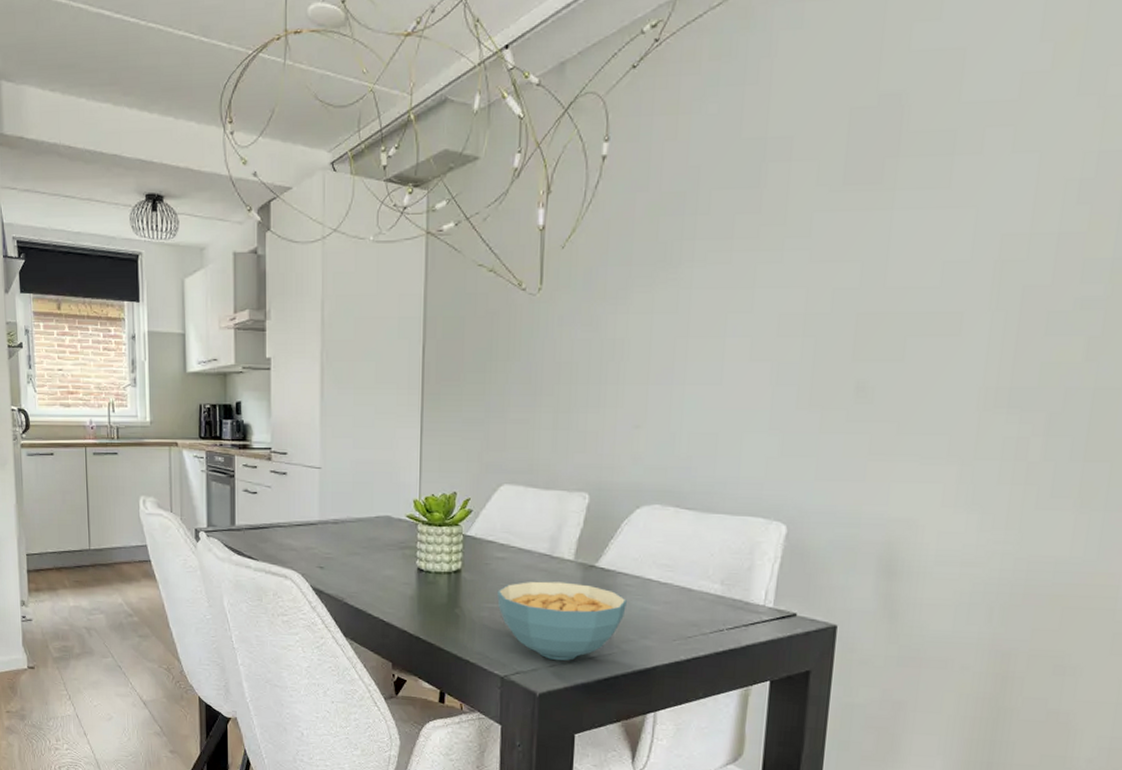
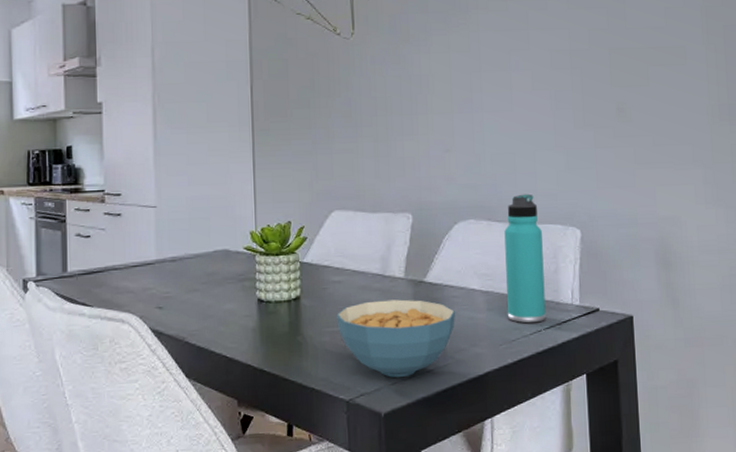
thermos bottle: none [685,480,739,622] -> present [504,193,546,324]

